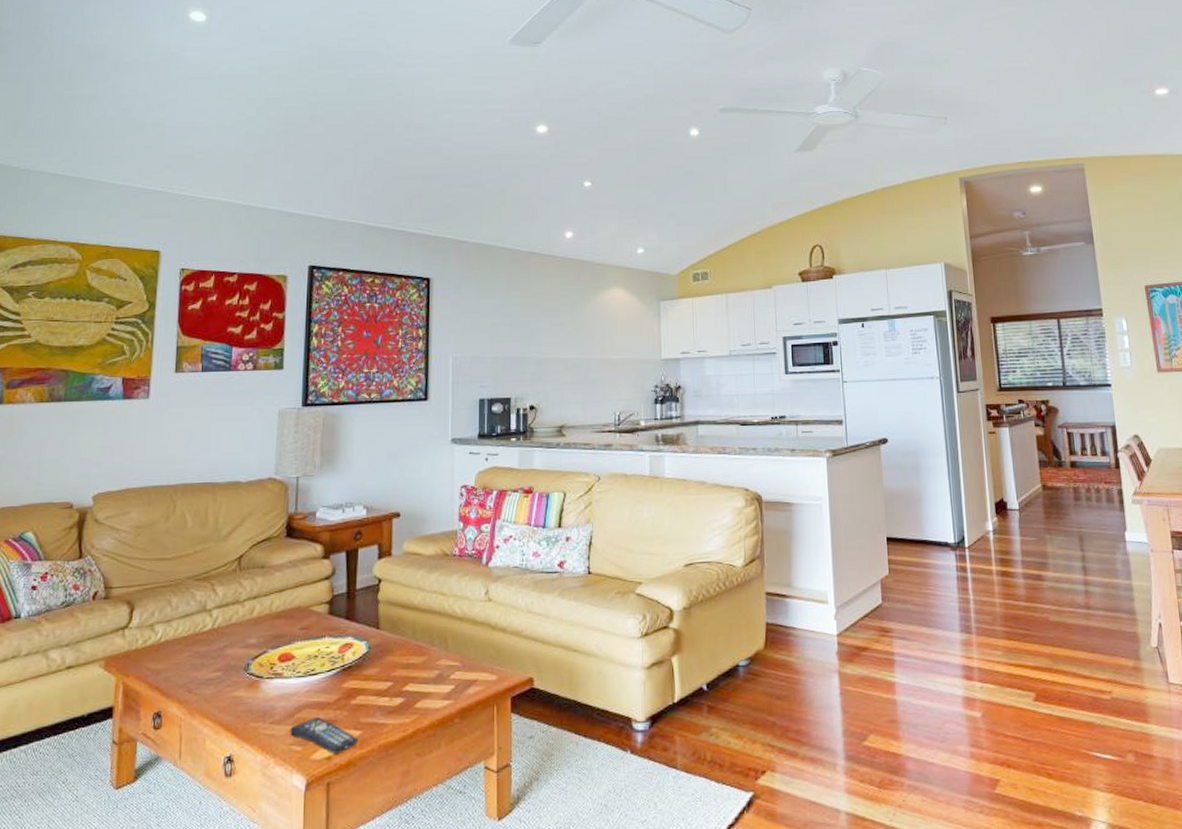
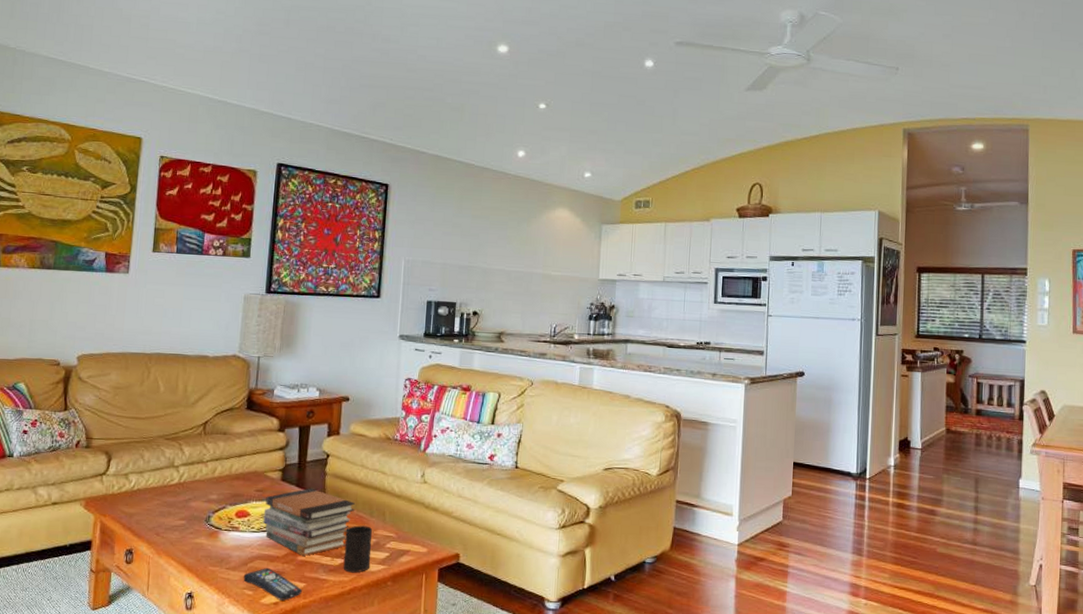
book stack: none [310,619,414,699] -> present [263,488,355,556]
cup: none [403,656,435,713] -> present [343,525,372,573]

